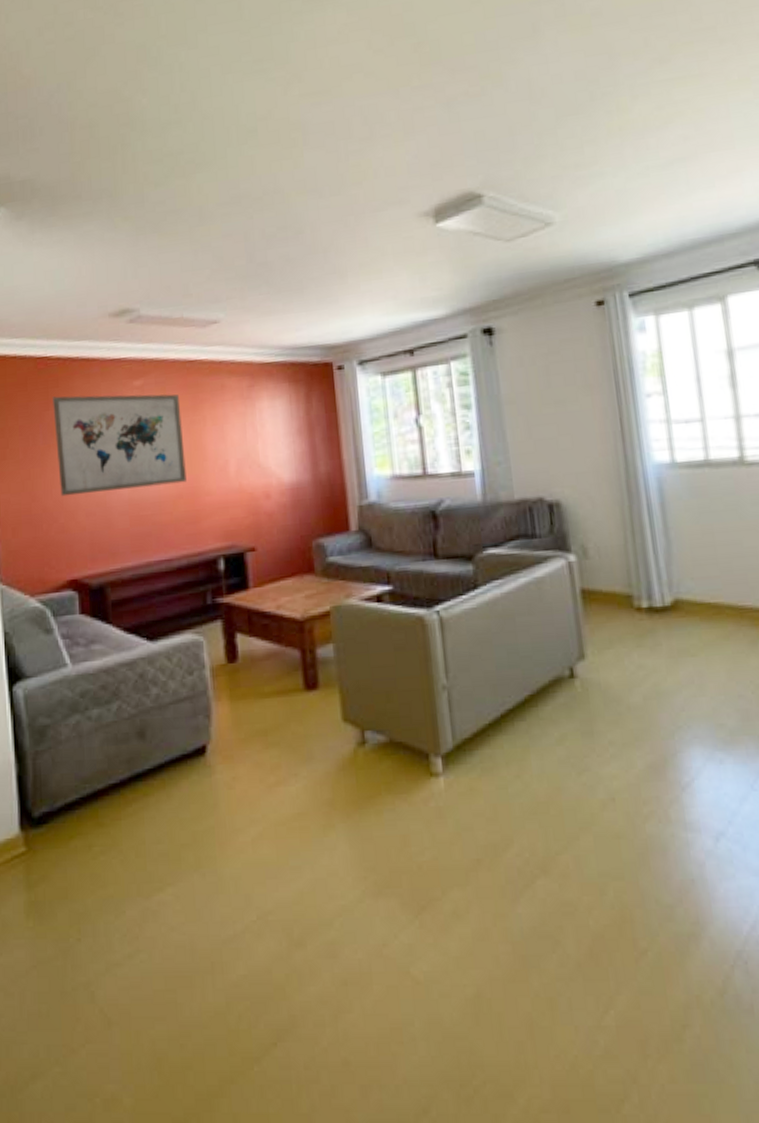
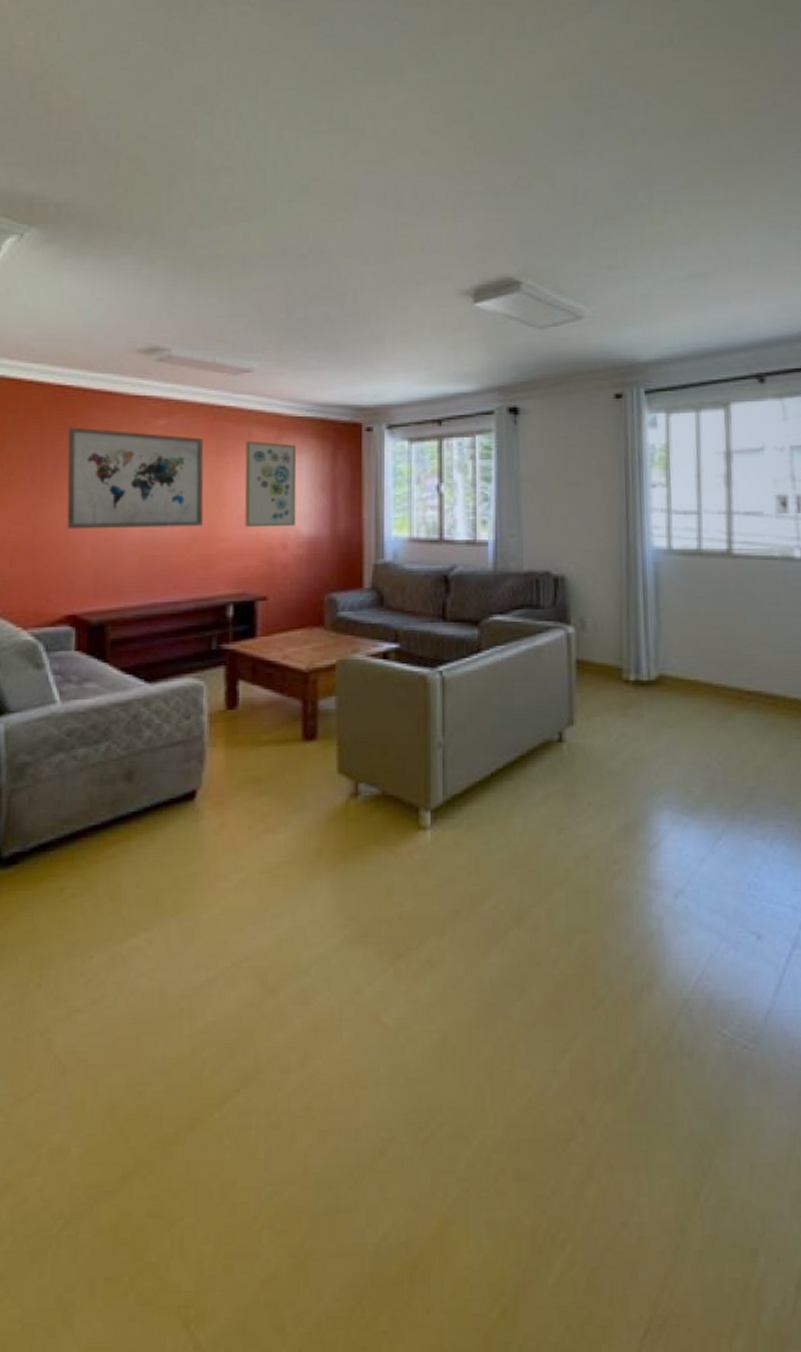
wall art: none [220,391,277,480] -> present [245,441,297,528]

